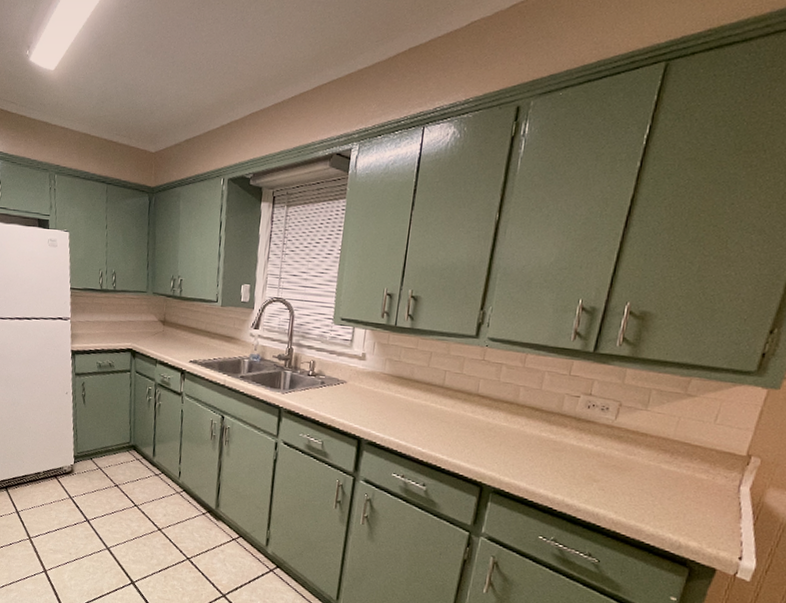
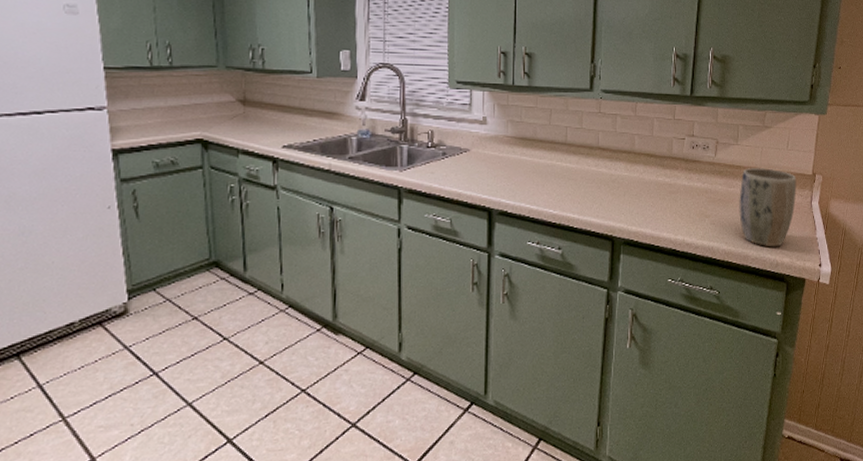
plant pot: none [637,437,723,528] -> present [739,167,797,247]

